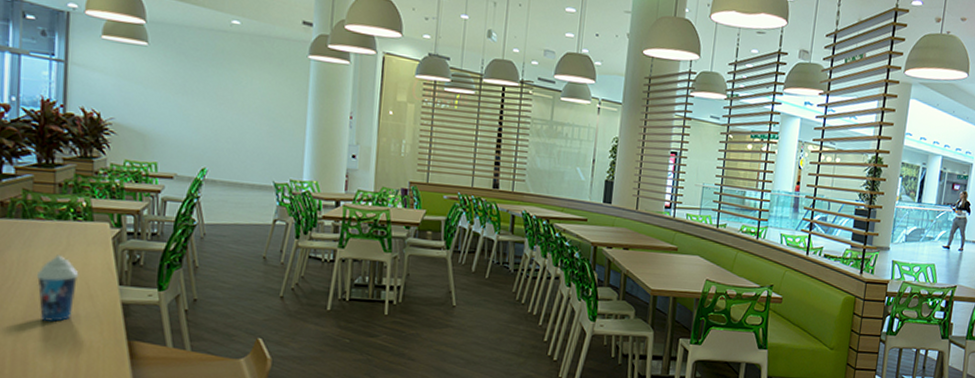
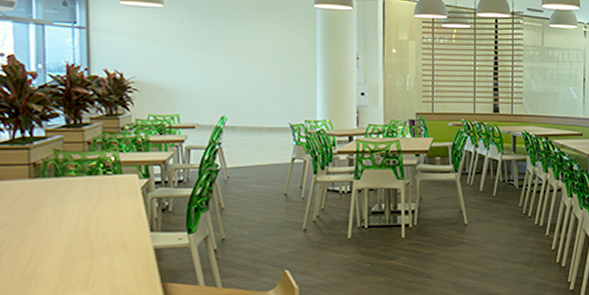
beverage cup: present [37,254,79,322] -> none [72,208,112,271]

